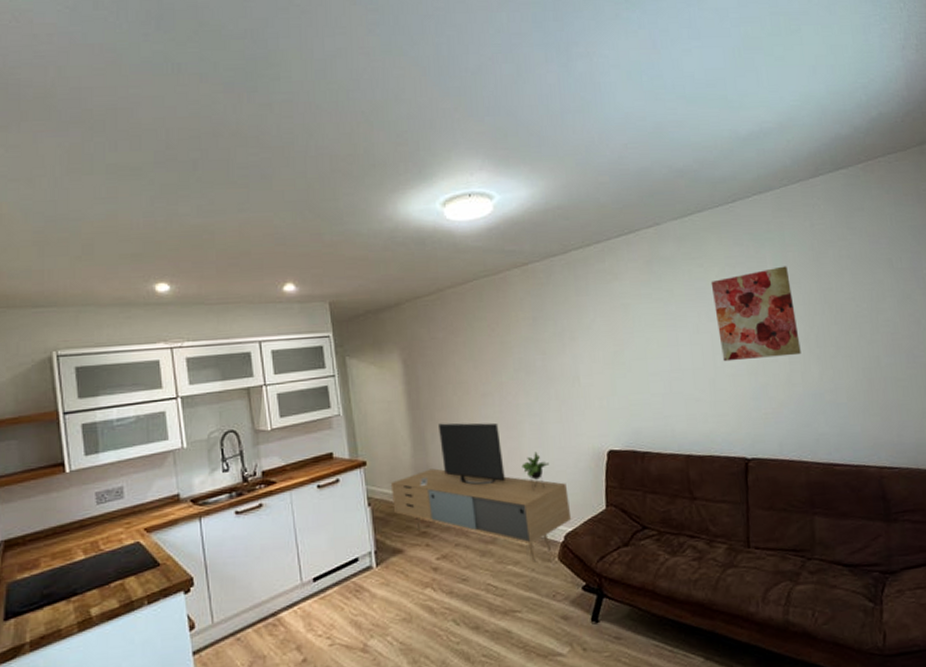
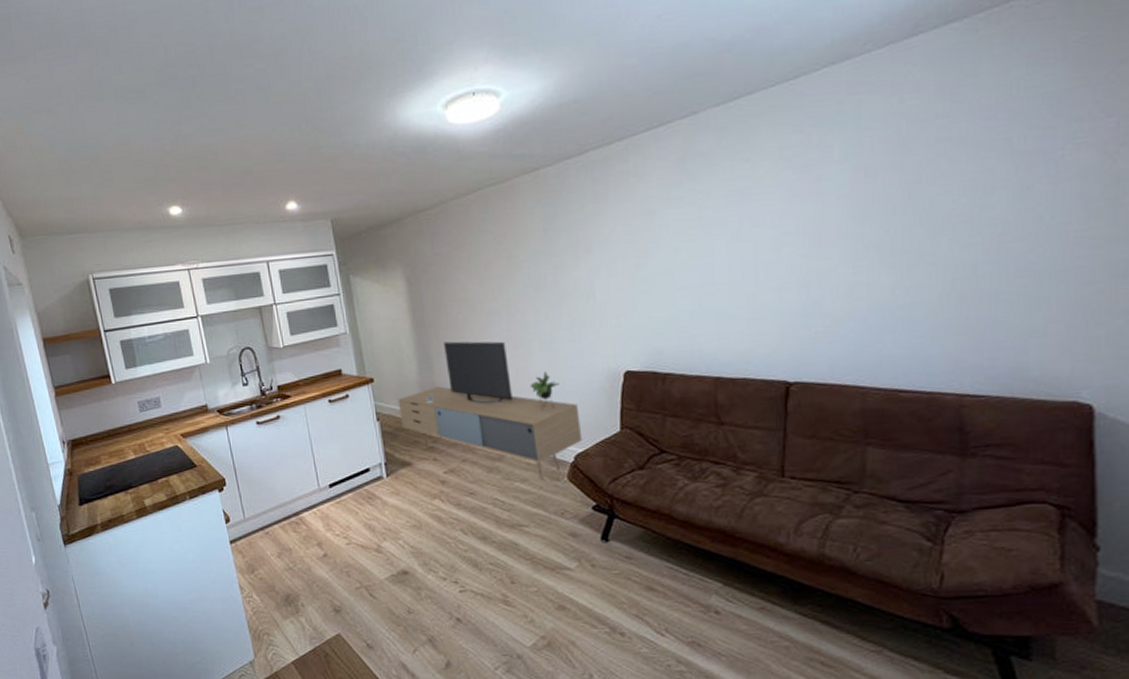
wall art: present [711,266,801,362] -> none [758,155,870,273]

